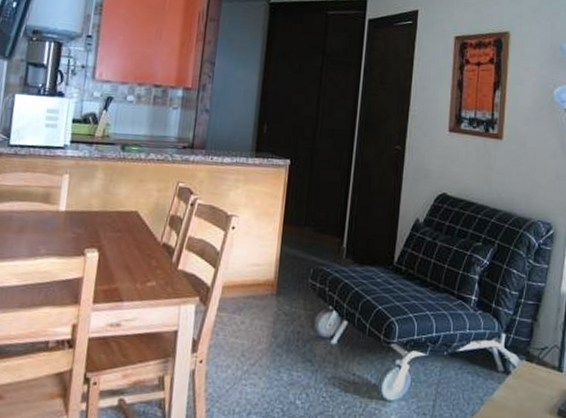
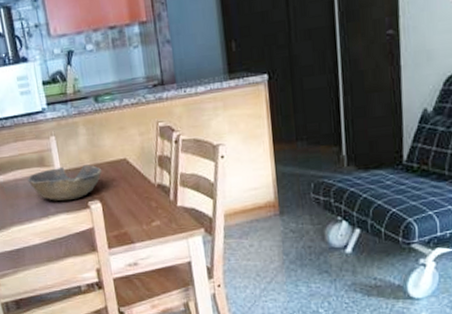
bowl: none [24,207,110,244] -> present [27,165,102,201]

